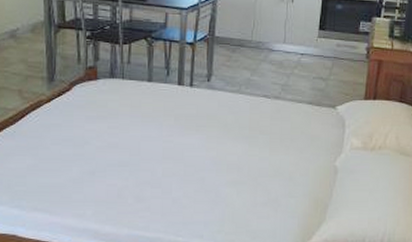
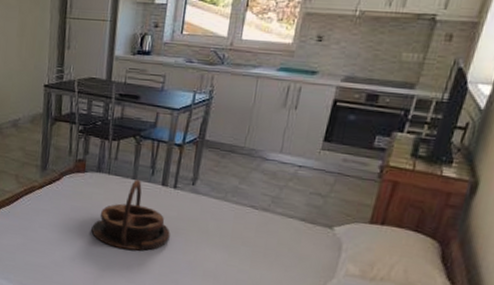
serving tray: none [110,81,191,154] -> present [91,179,171,251]

